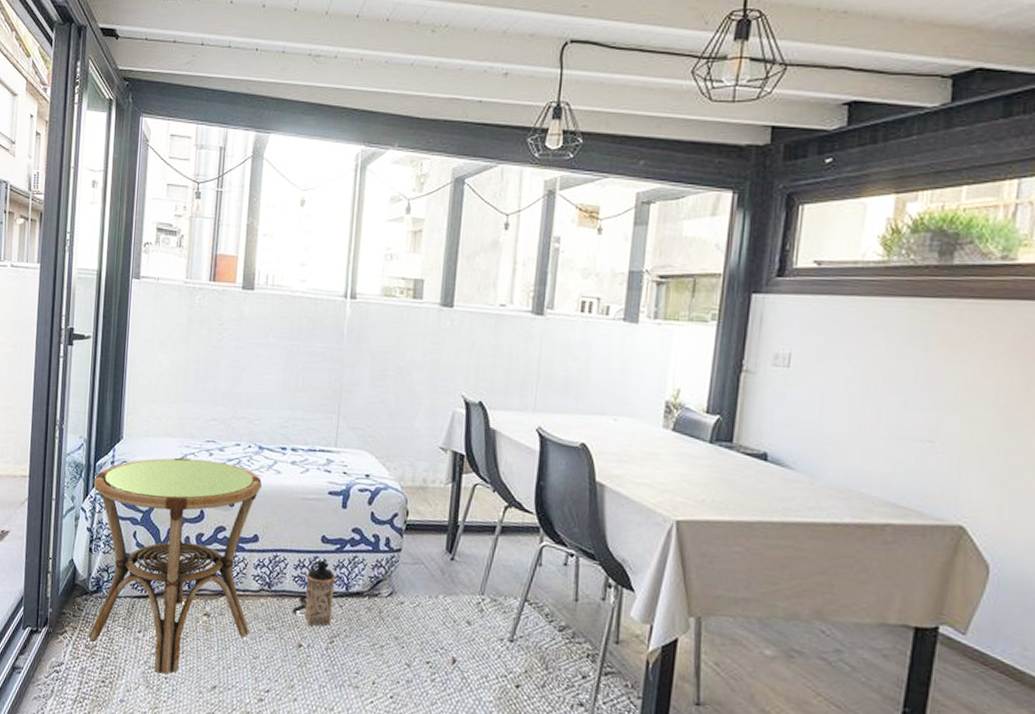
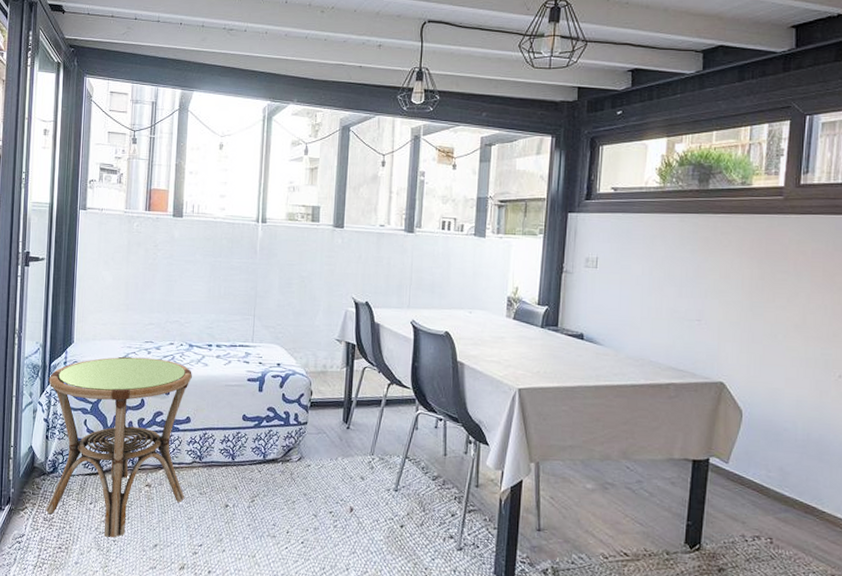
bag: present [292,539,336,627] -> none [220,417,255,490]

